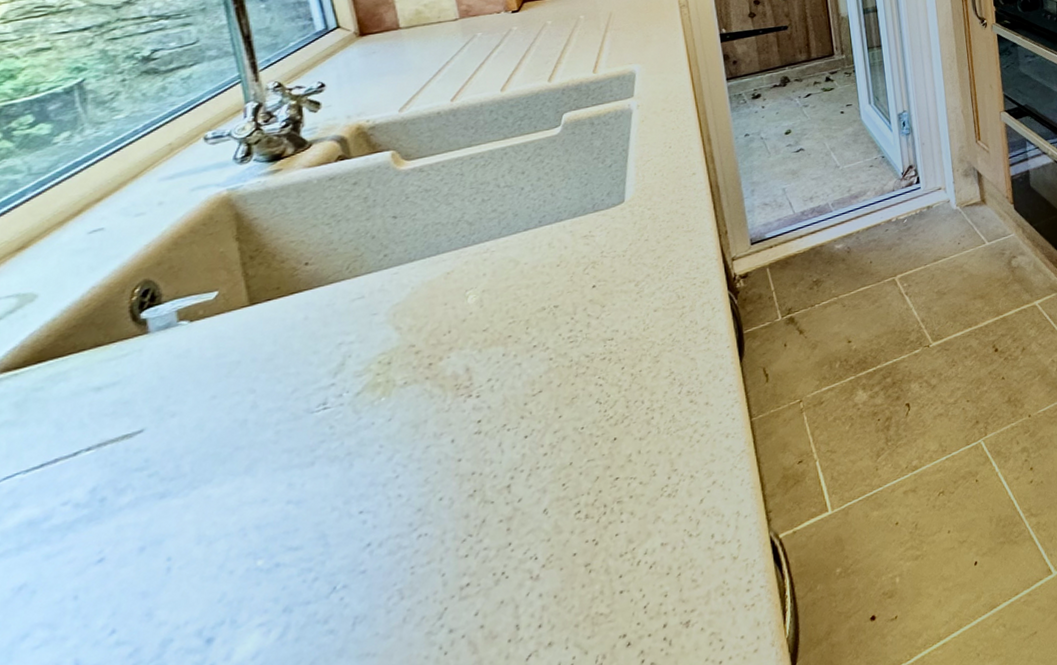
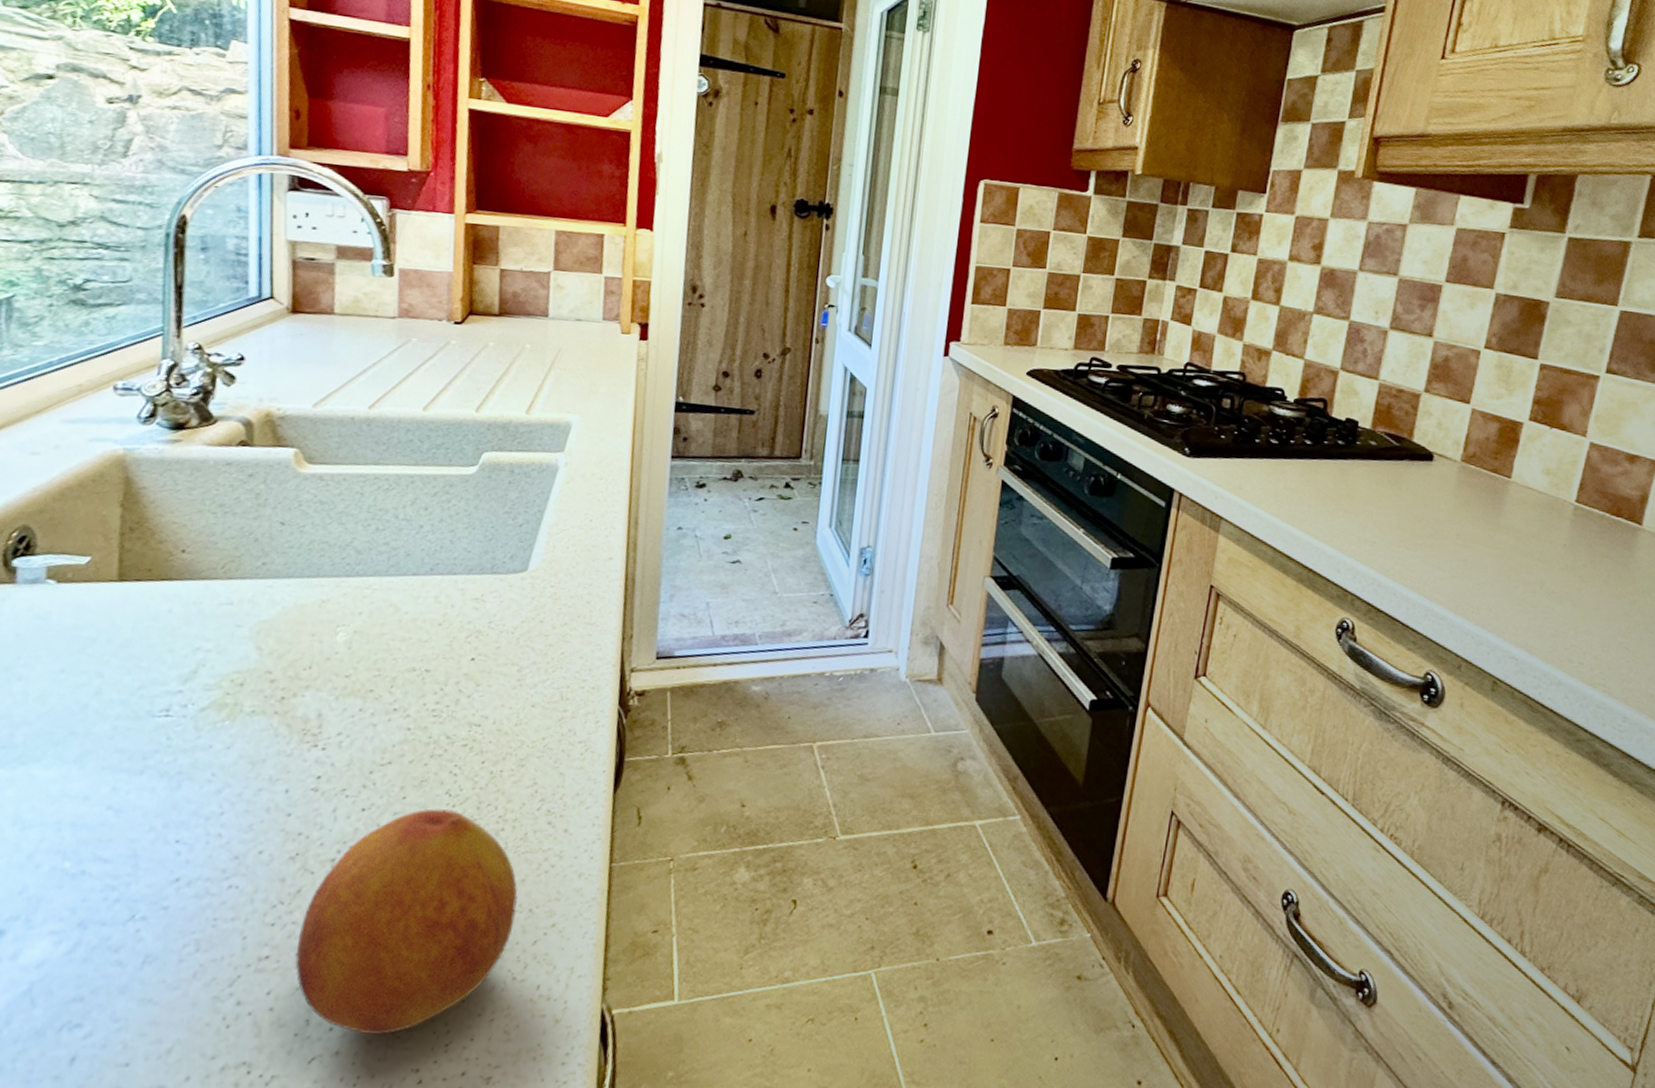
fruit: none [492,415,680,623] -> present [295,808,518,1035]

